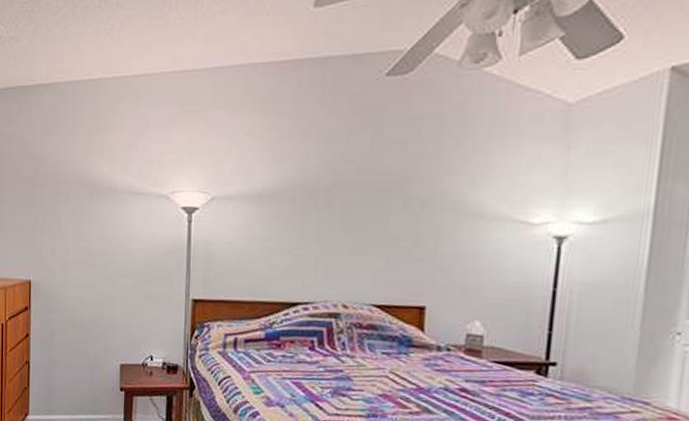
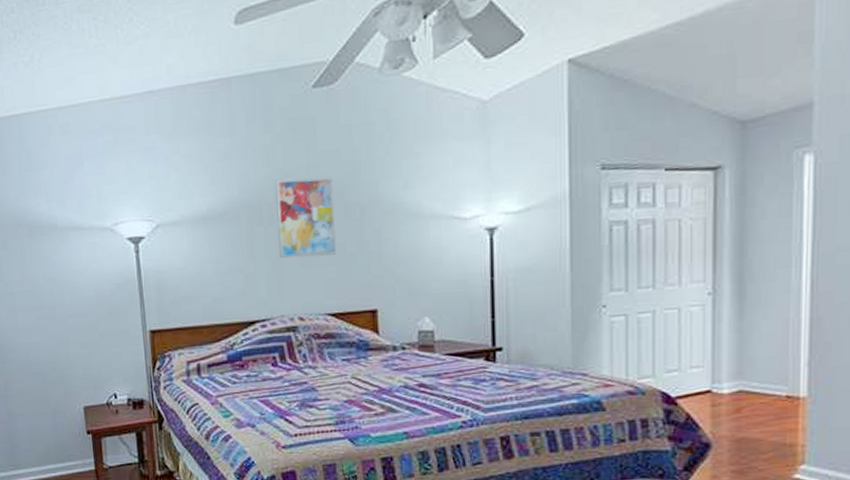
wall art: none [330,165,395,246] -> present [275,178,336,258]

